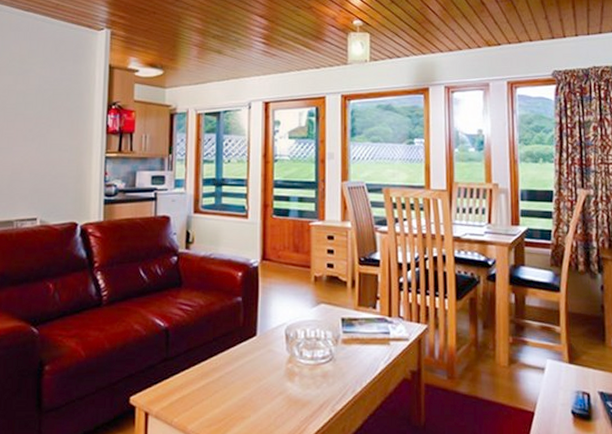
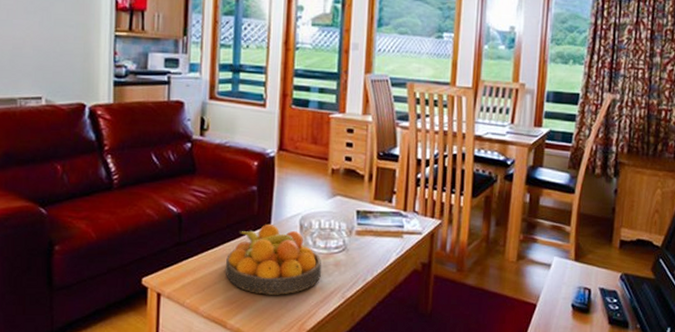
fruit bowl: none [212,335,310,411] -> present [225,223,322,295]

